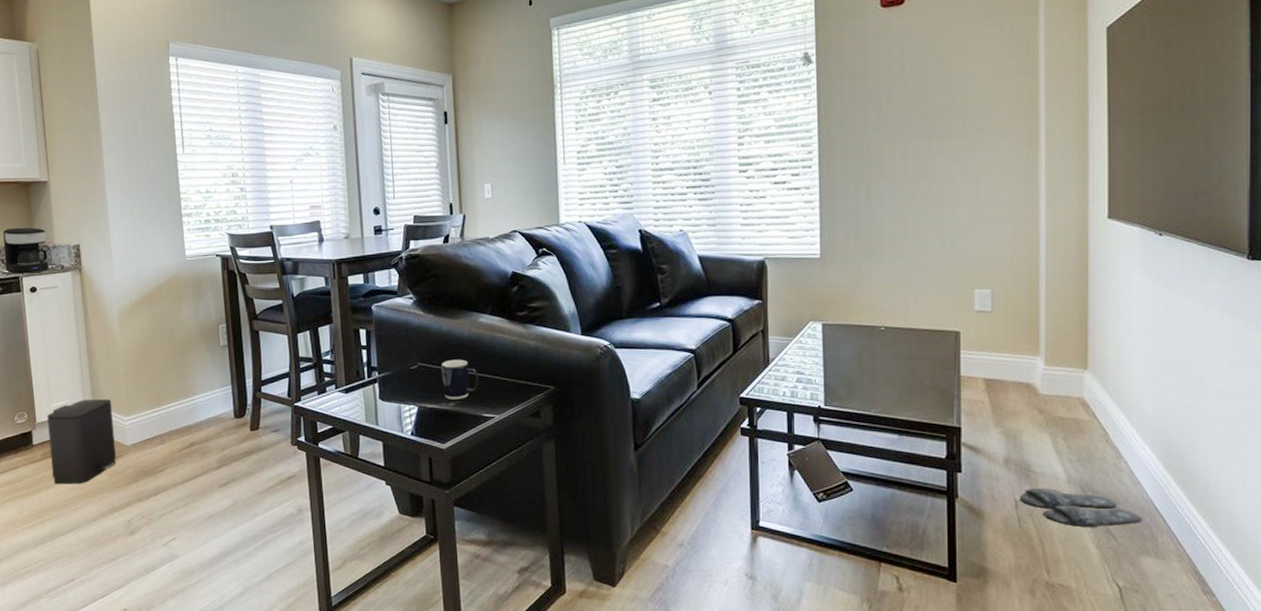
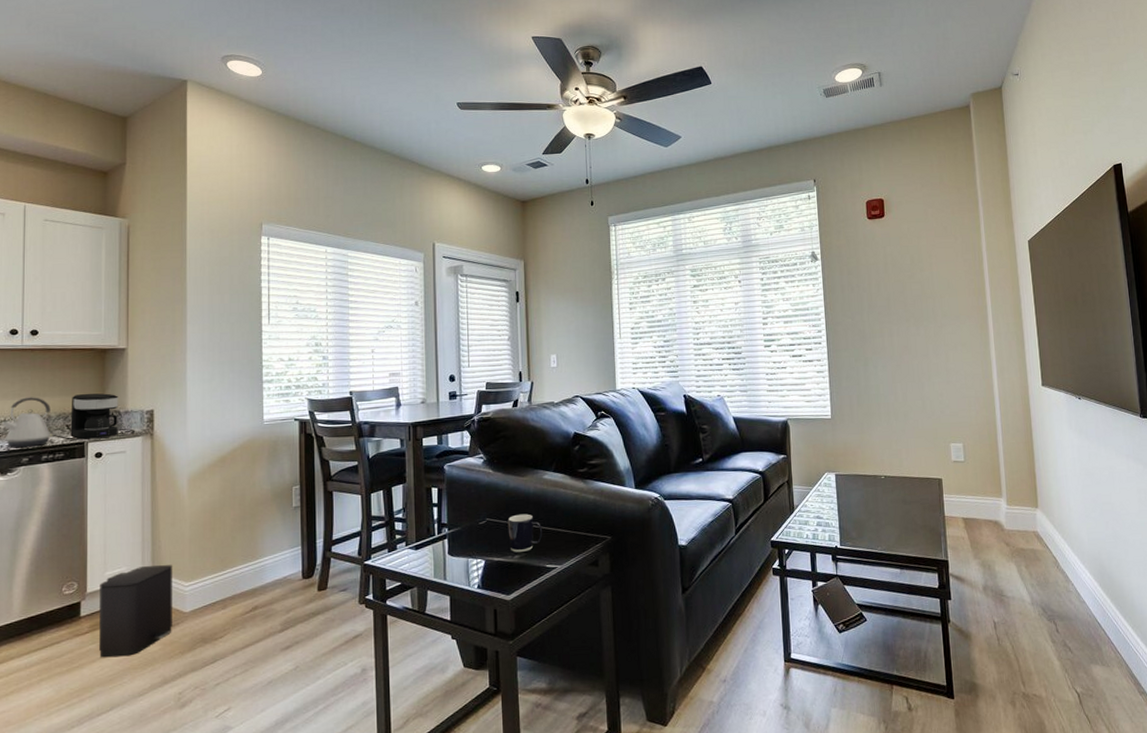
slippers: present [1019,487,1143,527] -> none [996,609,1090,642]

